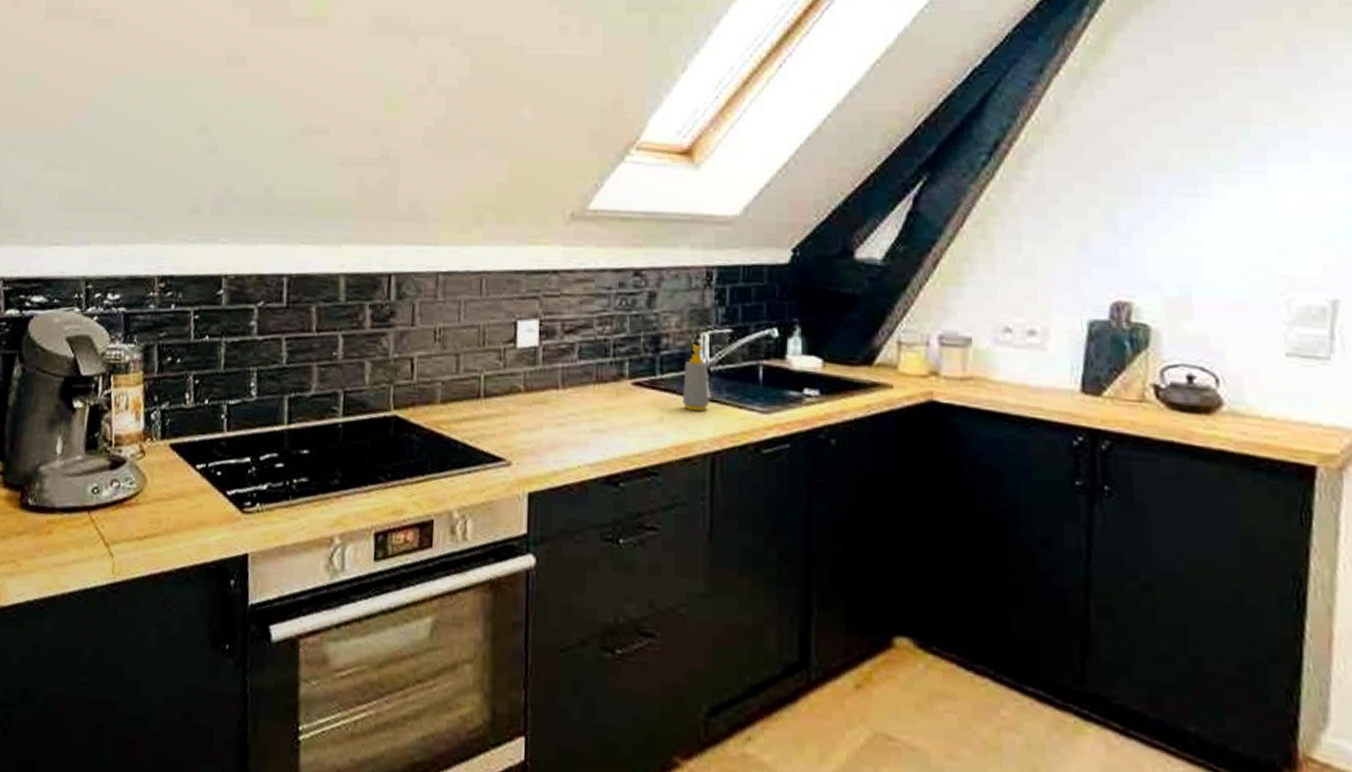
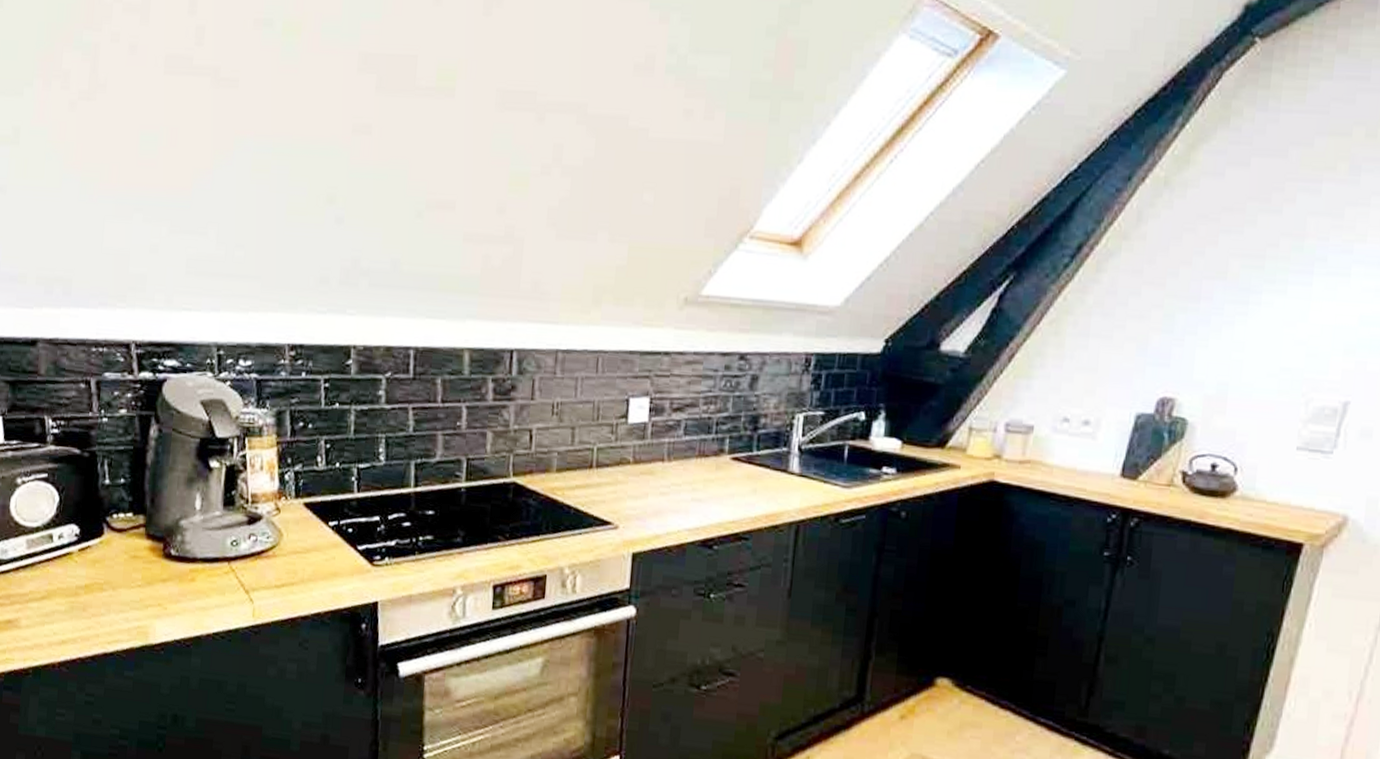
soap bottle: present [682,344,709,412] -> none [774,424,800,485]

